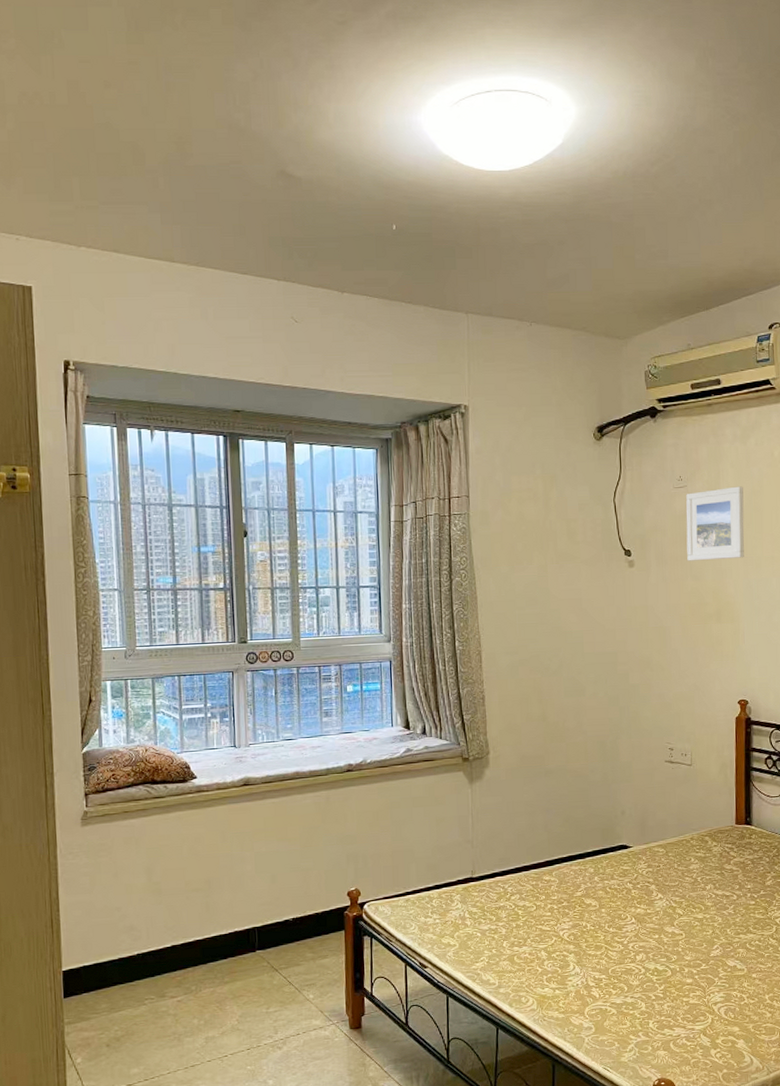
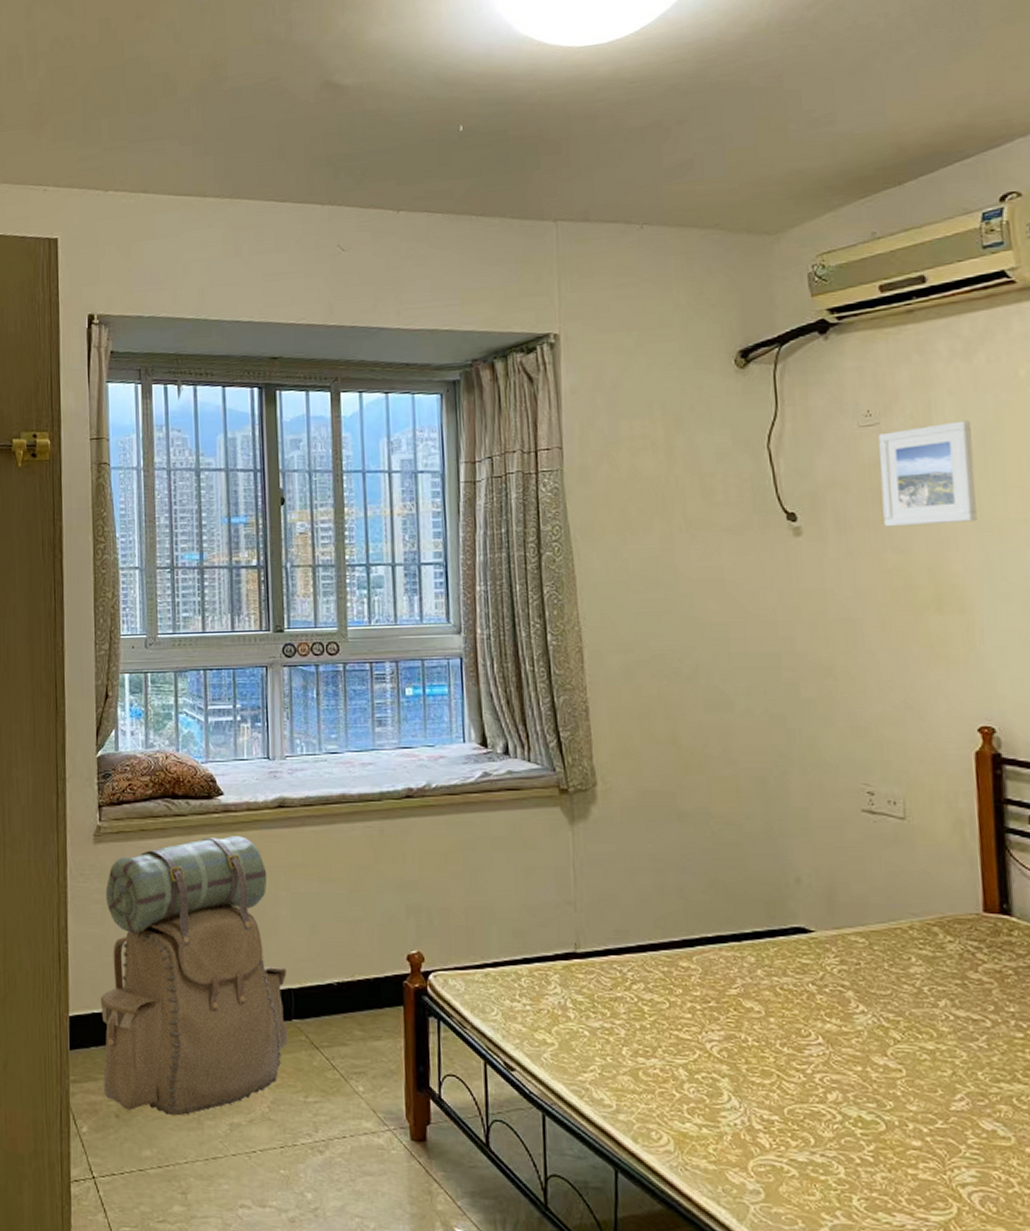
backpack: none [90,811,254,1040] -> present [100,836,289,1117]

